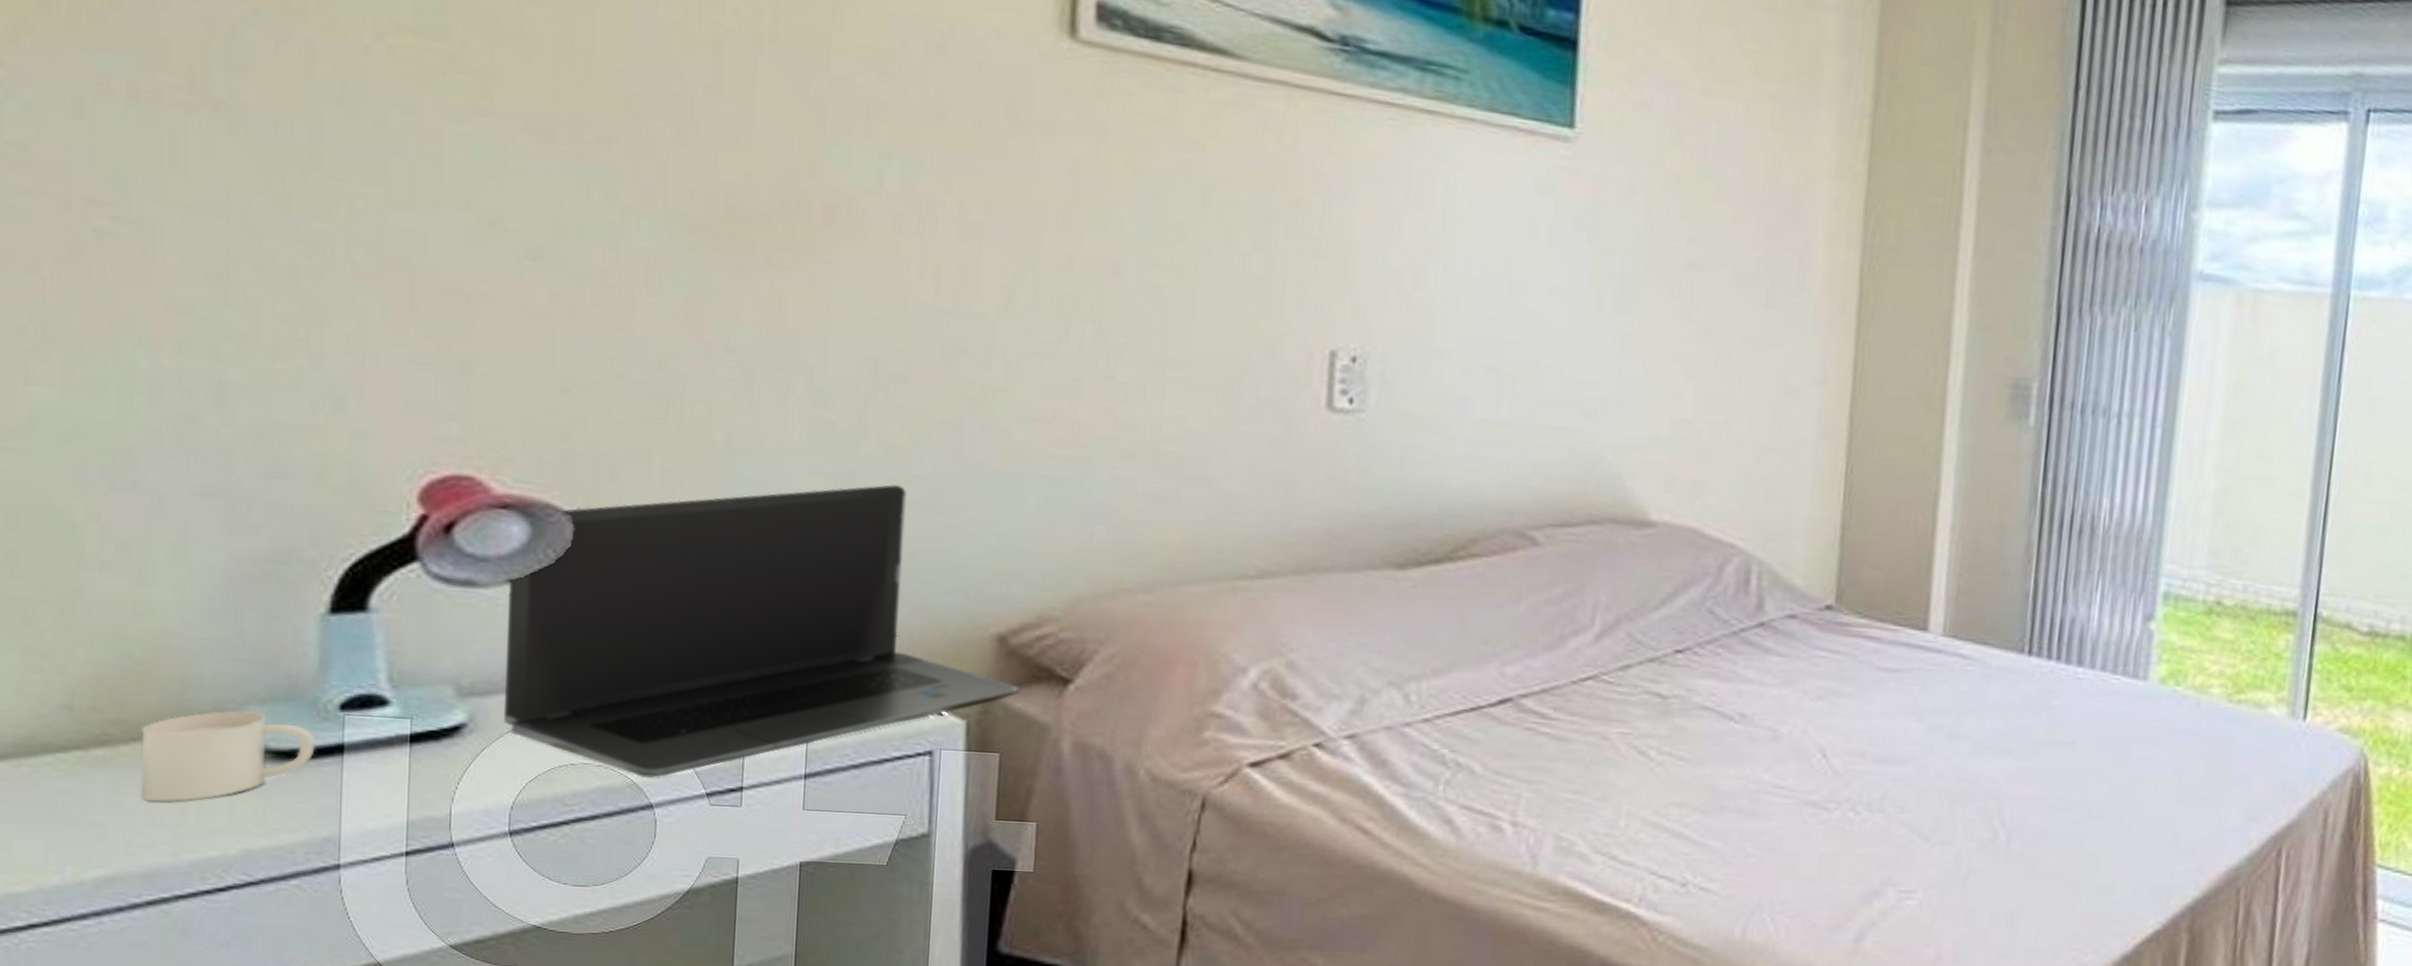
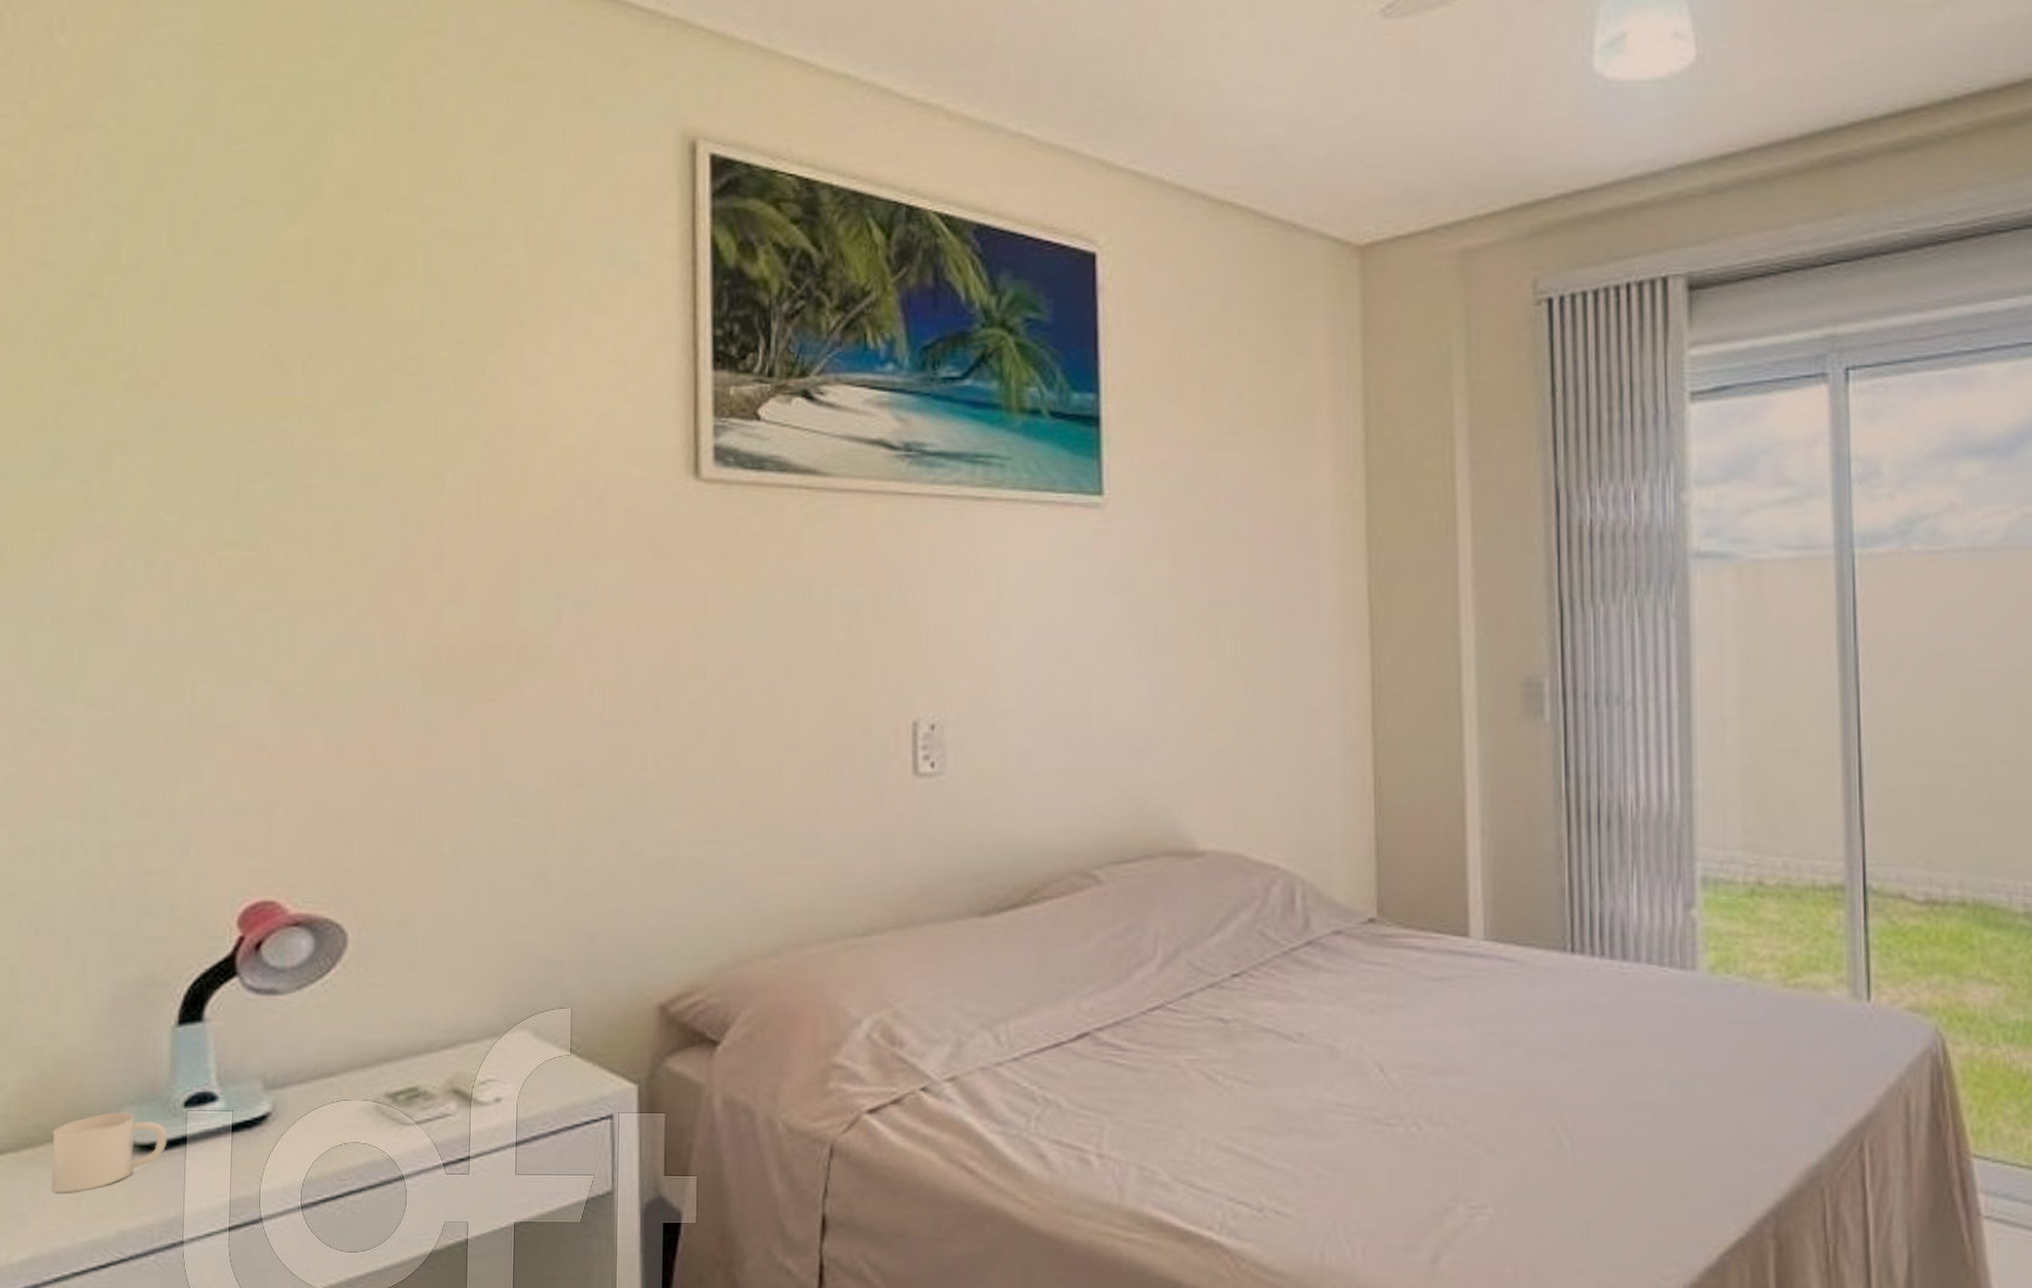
laptop computer: present [504,484,1020,778] -> none [297,877,678,1152]

